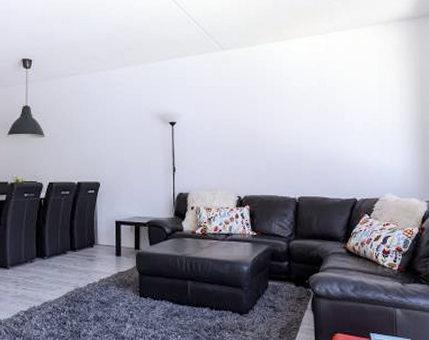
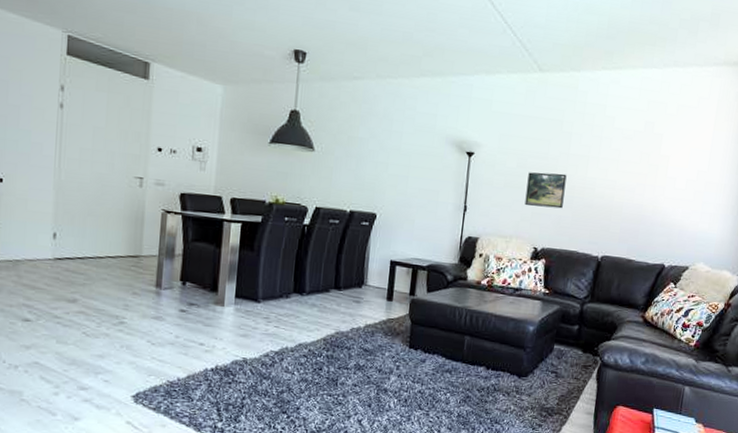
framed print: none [224,130,258,161] -> present [525,172,567,209]

